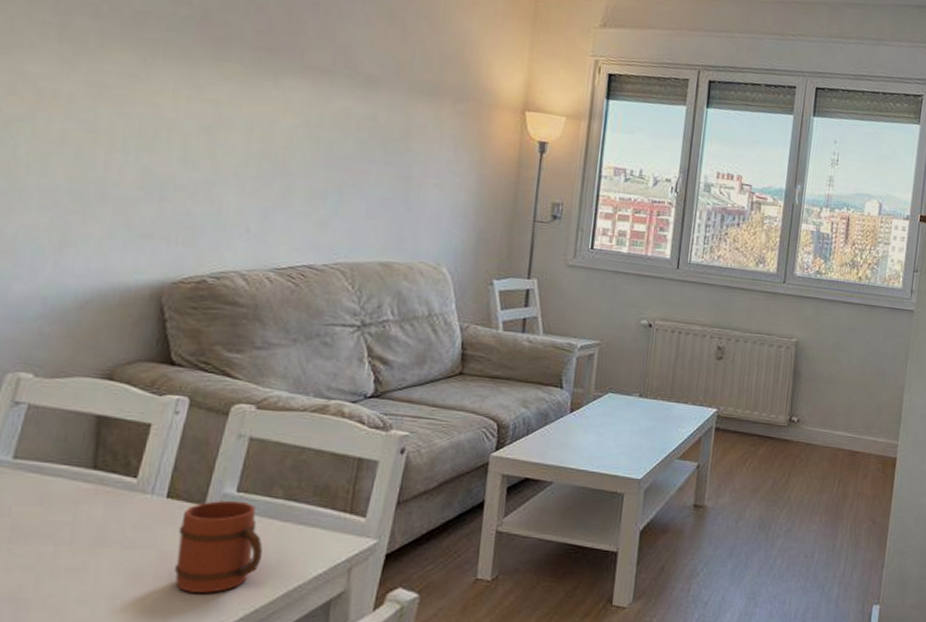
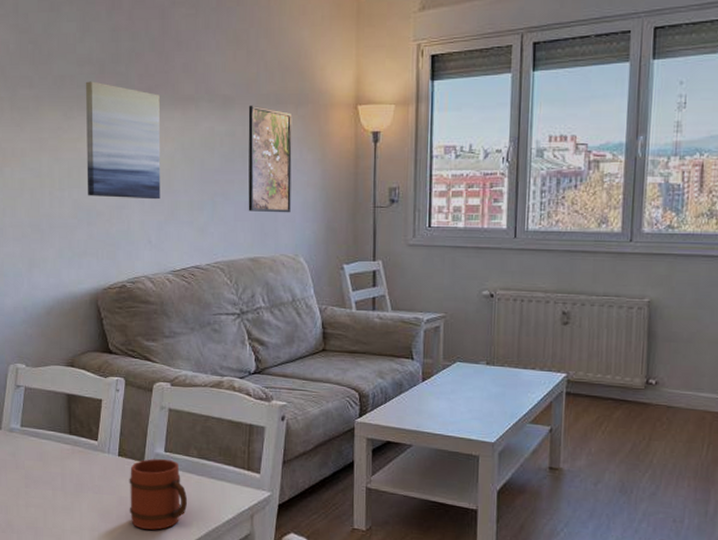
wall art: none [165,25,283,182] -> present [85,81,161,200]
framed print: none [384,90,450,217] -> present [248,105,293,213]

